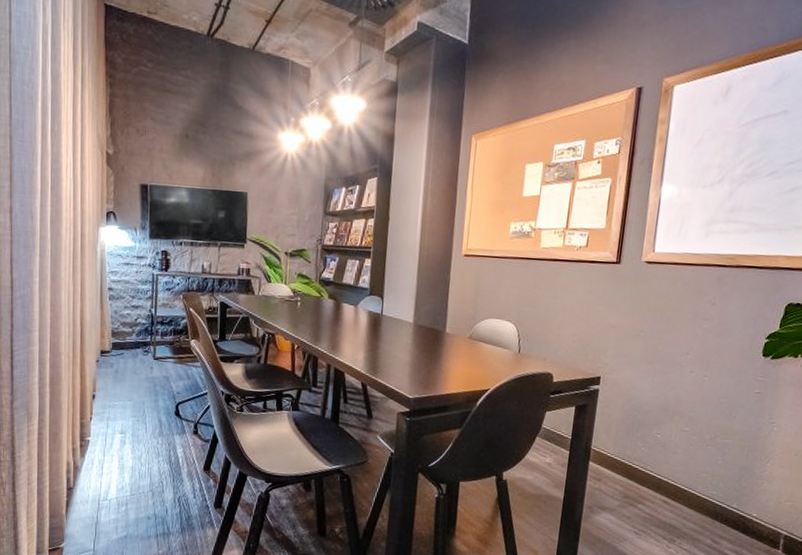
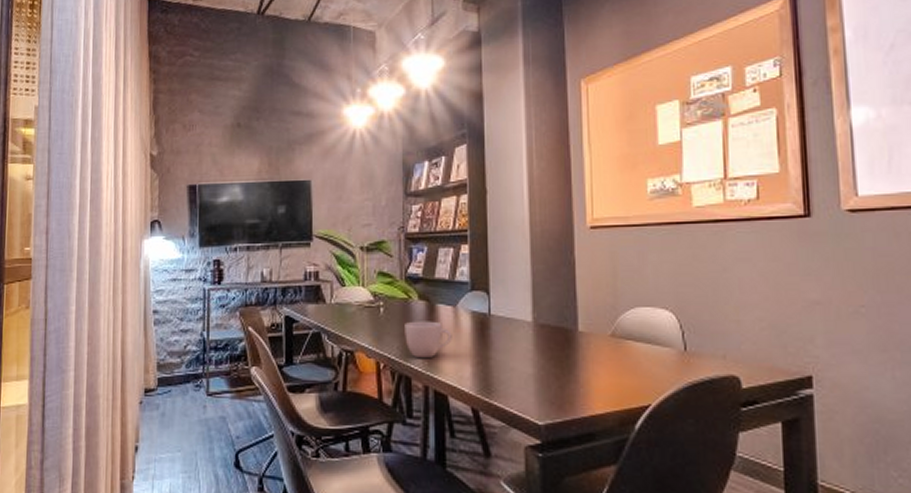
cup: none [315,314,352,344] -> present [405,321,452,359]

